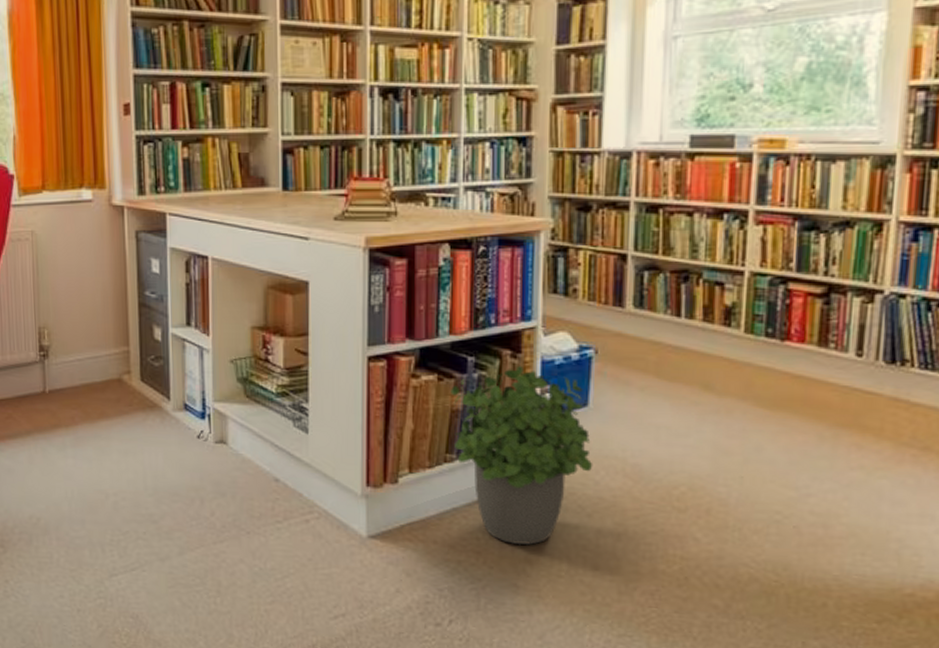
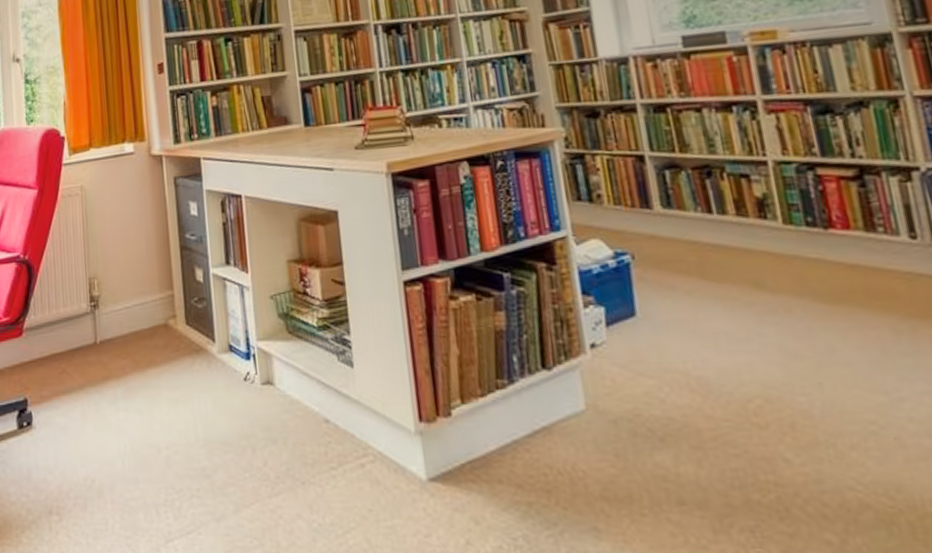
potted plant: present [450,365,593,545] -> none [491,277,655,480]

